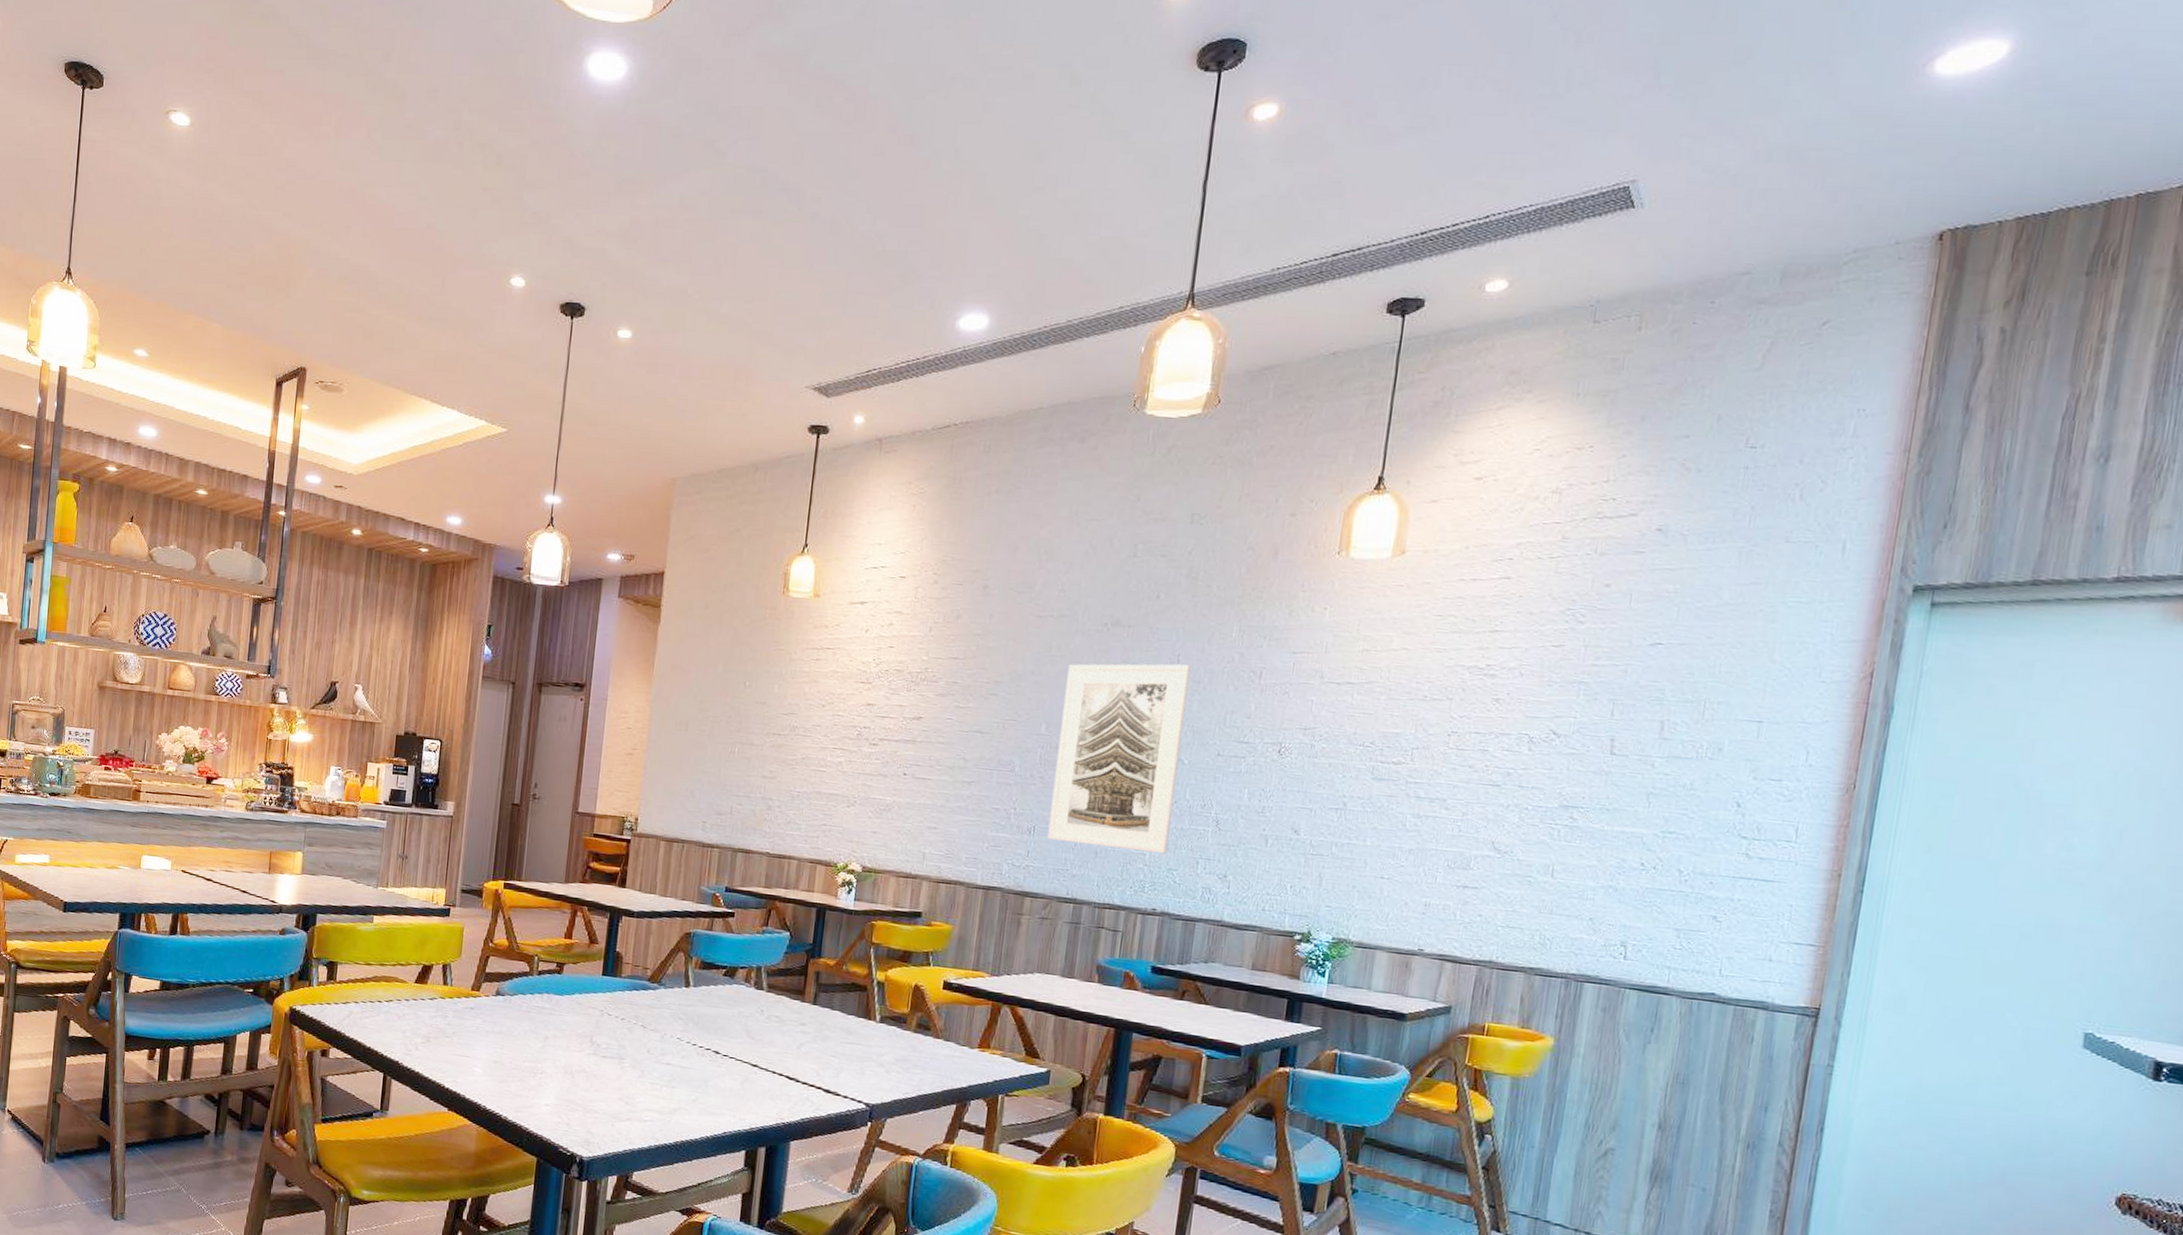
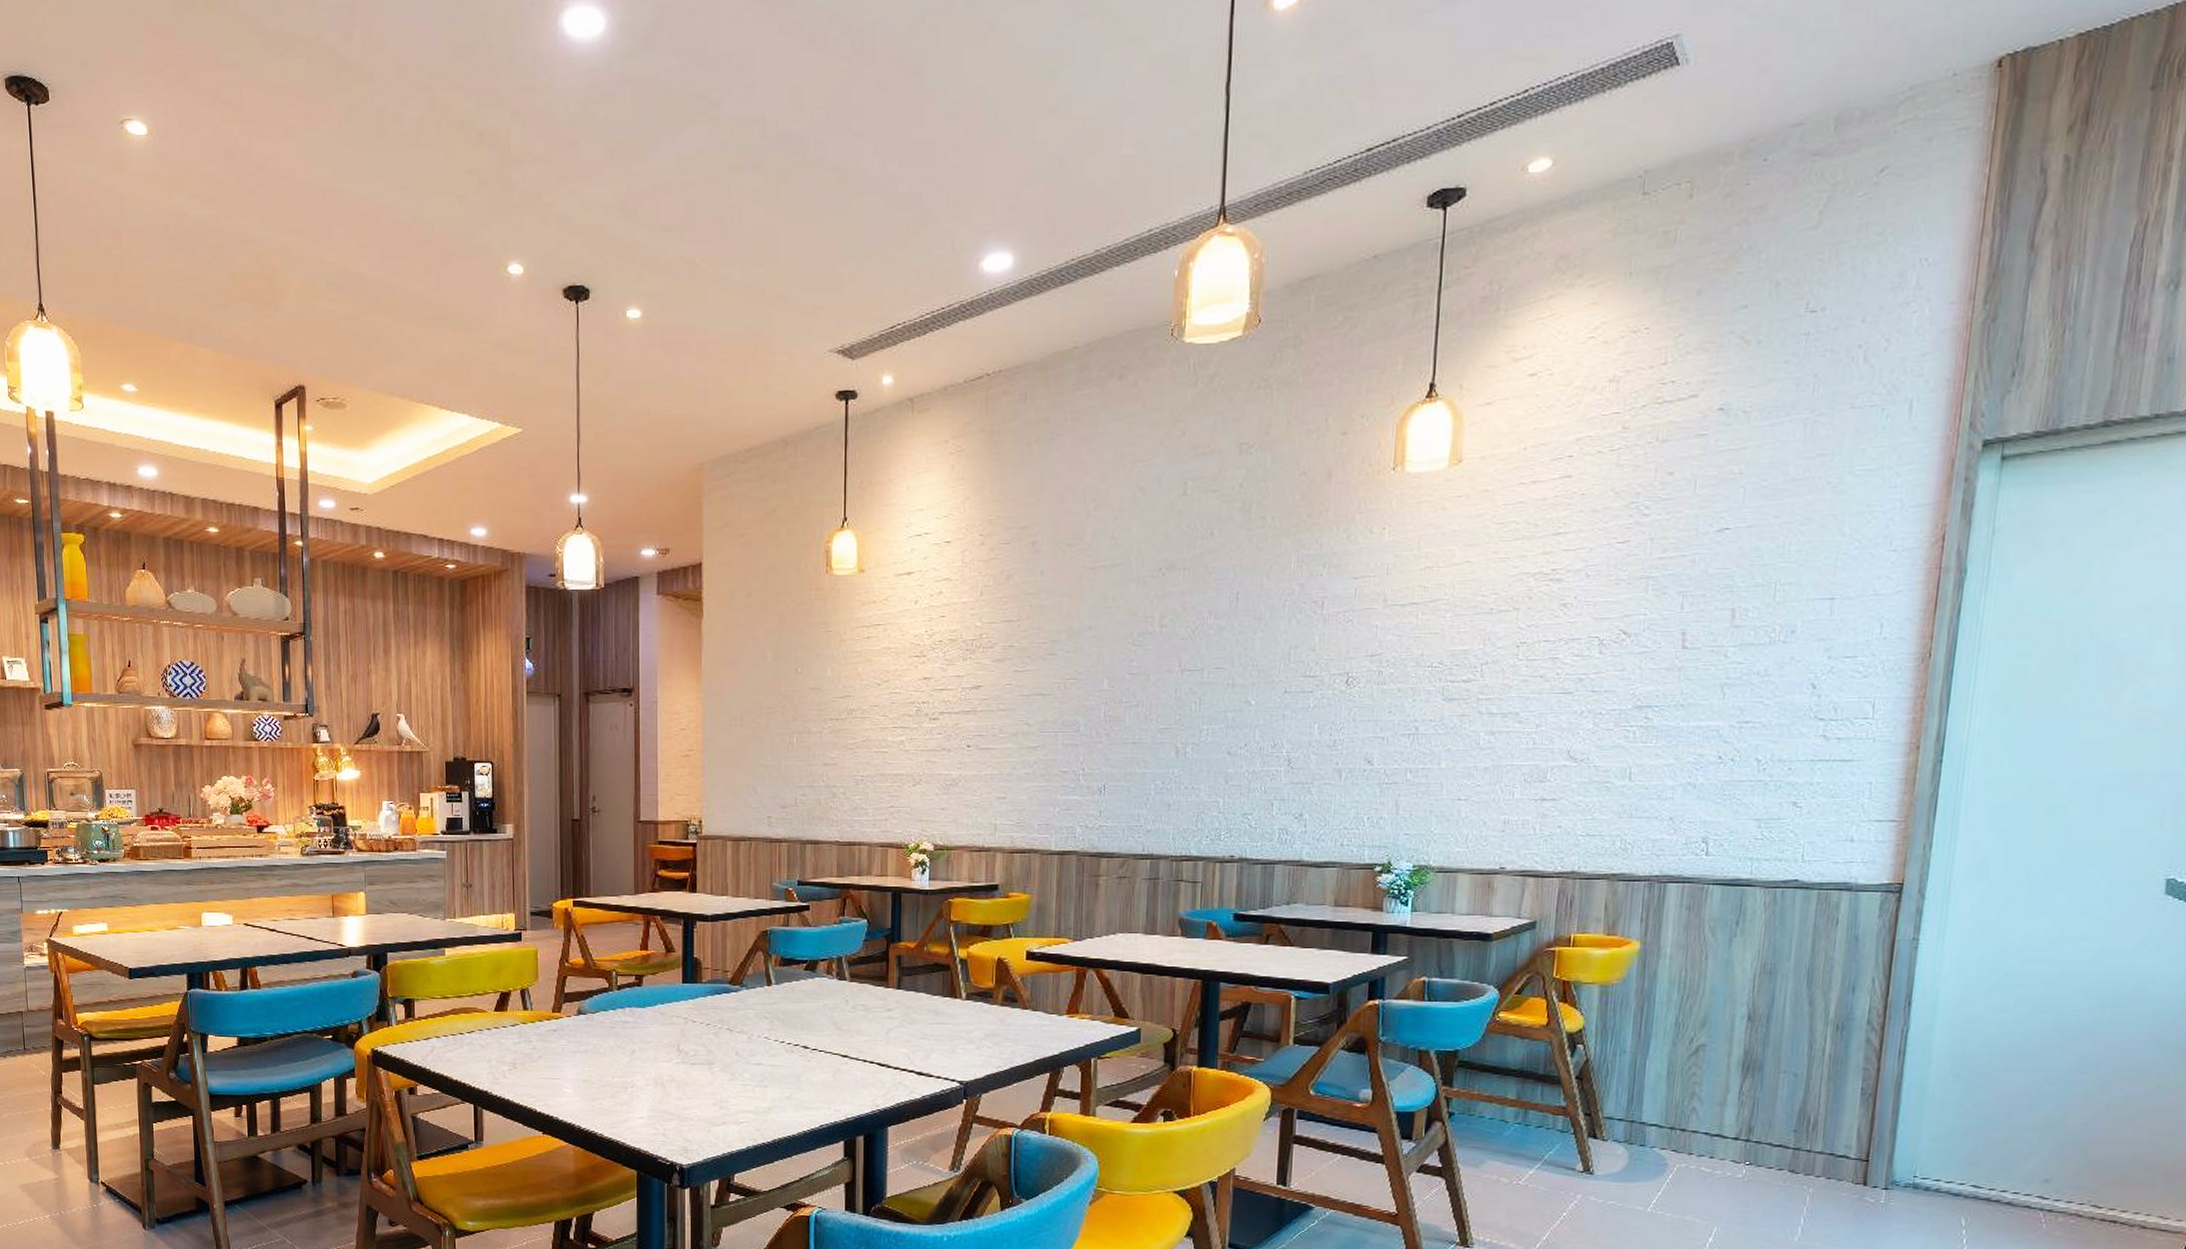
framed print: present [1047,664,1191,854] -> none [1118,602,1251,799]

